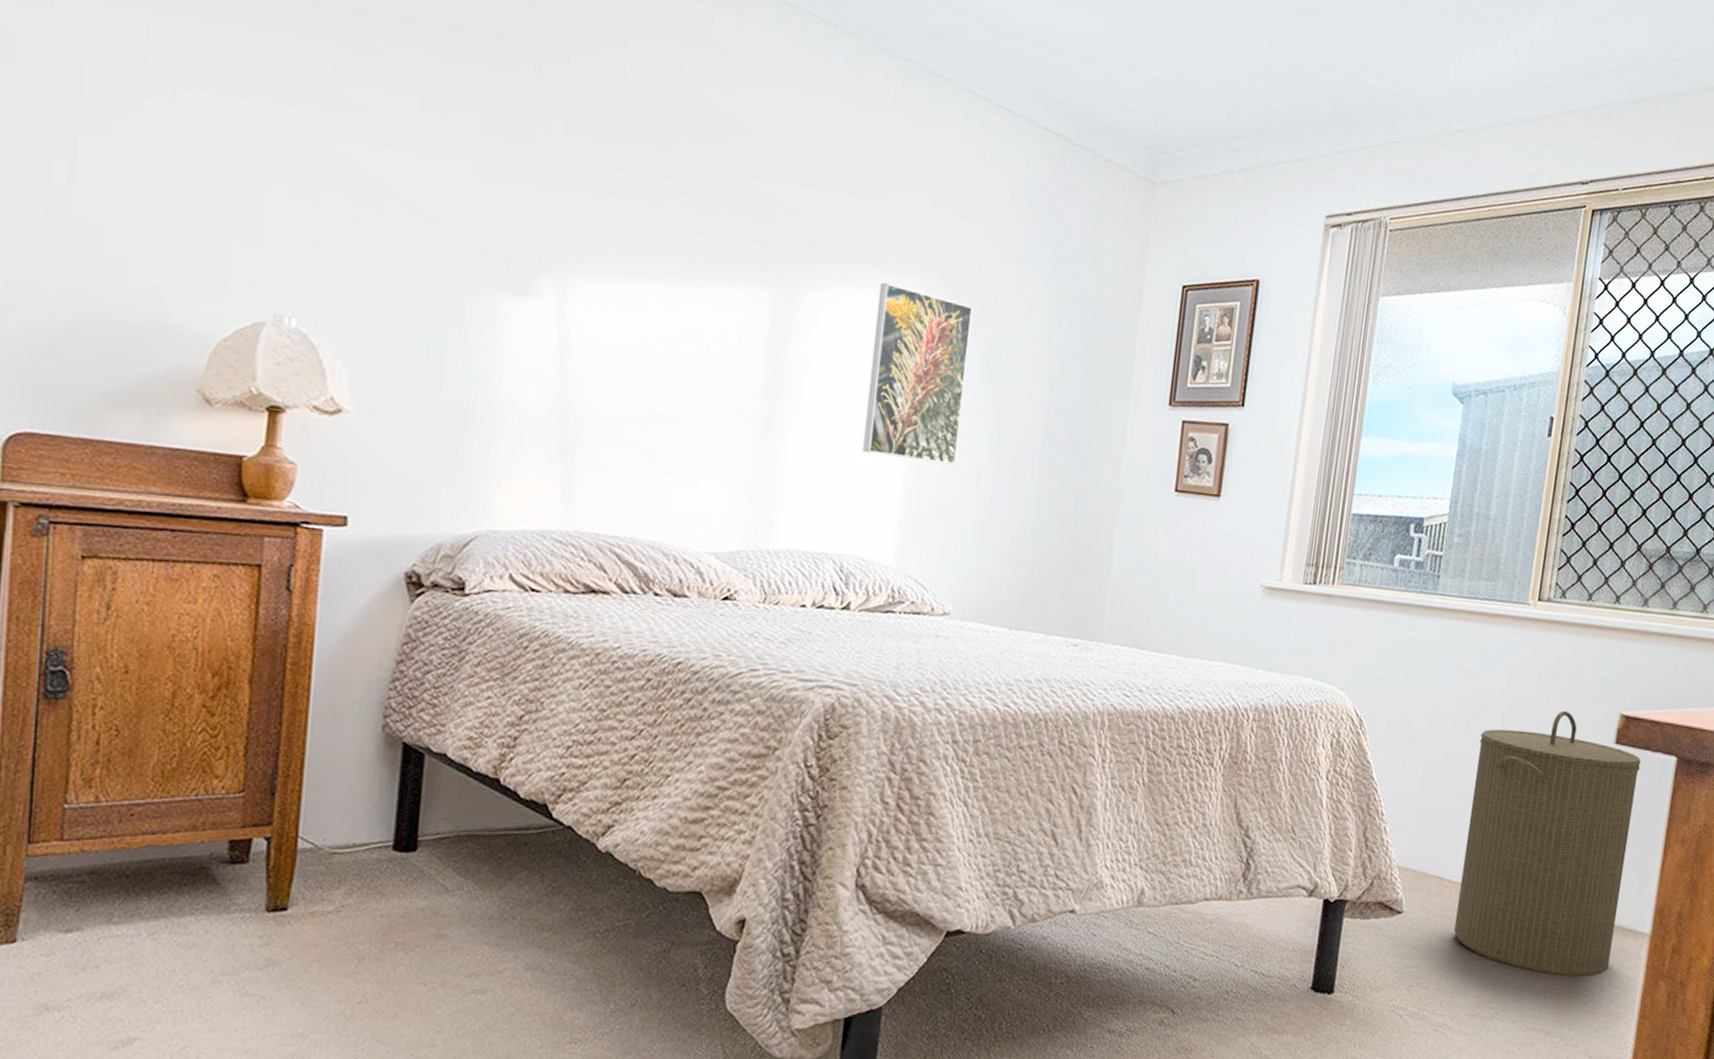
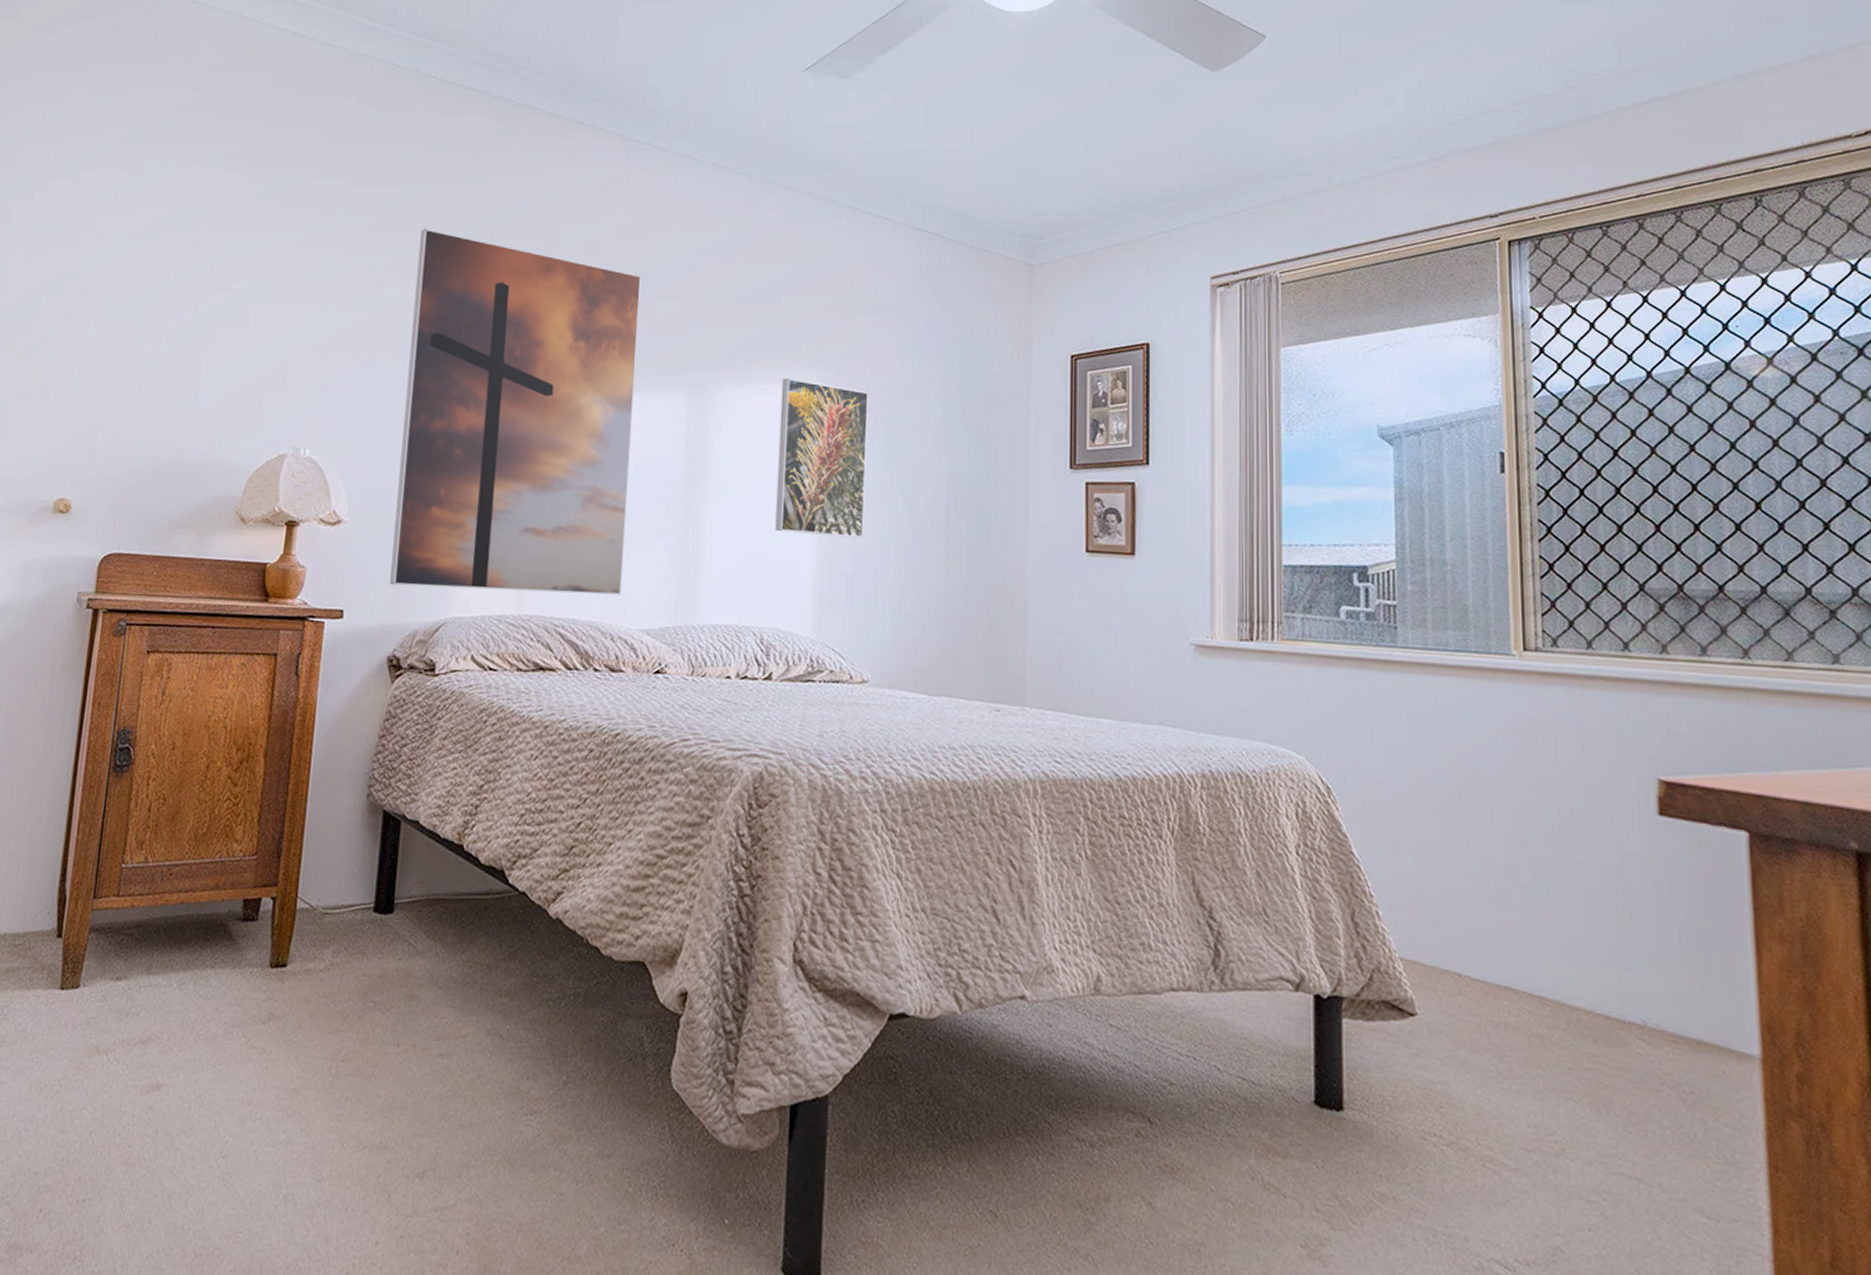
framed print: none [407,48,723,514] -> present [390,228,641,596]
laundry hamper: present [1454,710,1641,977] -> none [1479,775,1710,1108]

